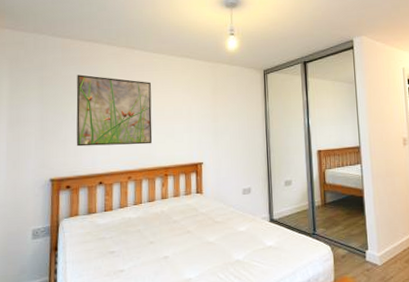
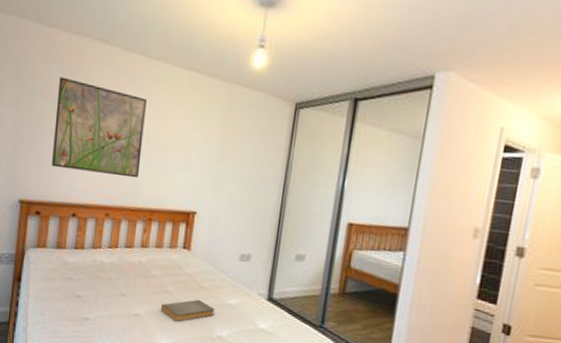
book: none [185,233,230,255] -> present [161,299,215,322]

